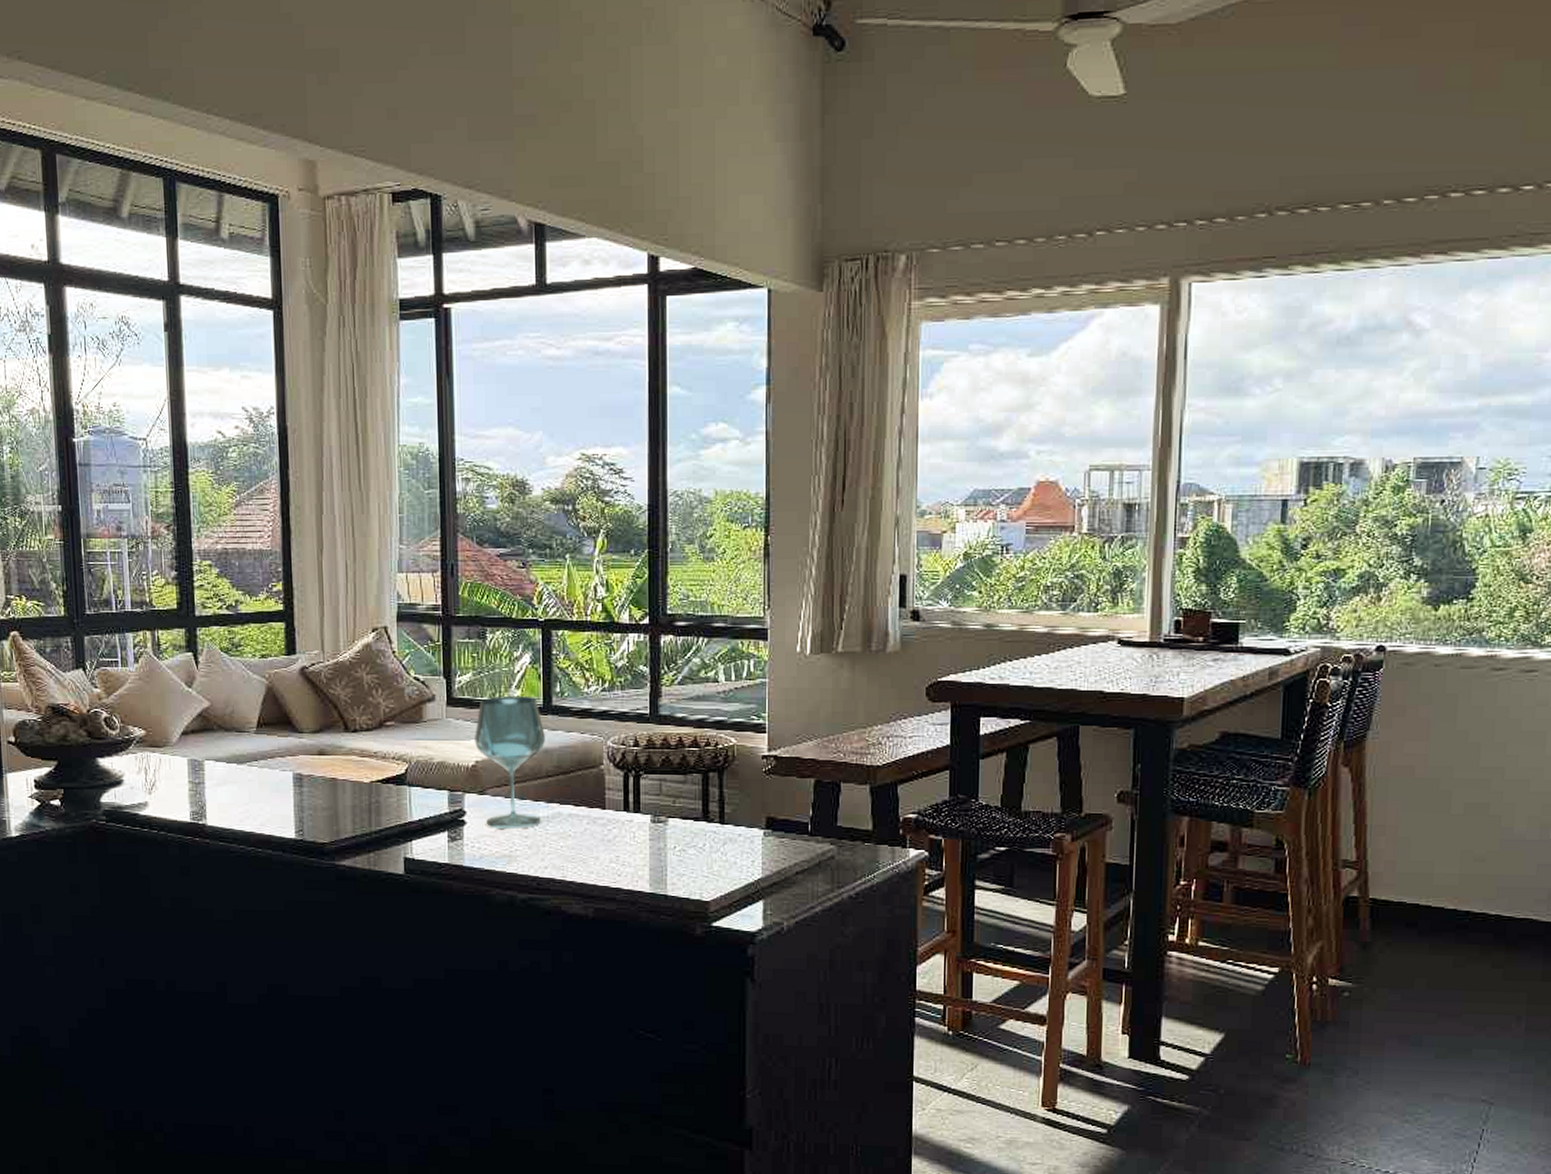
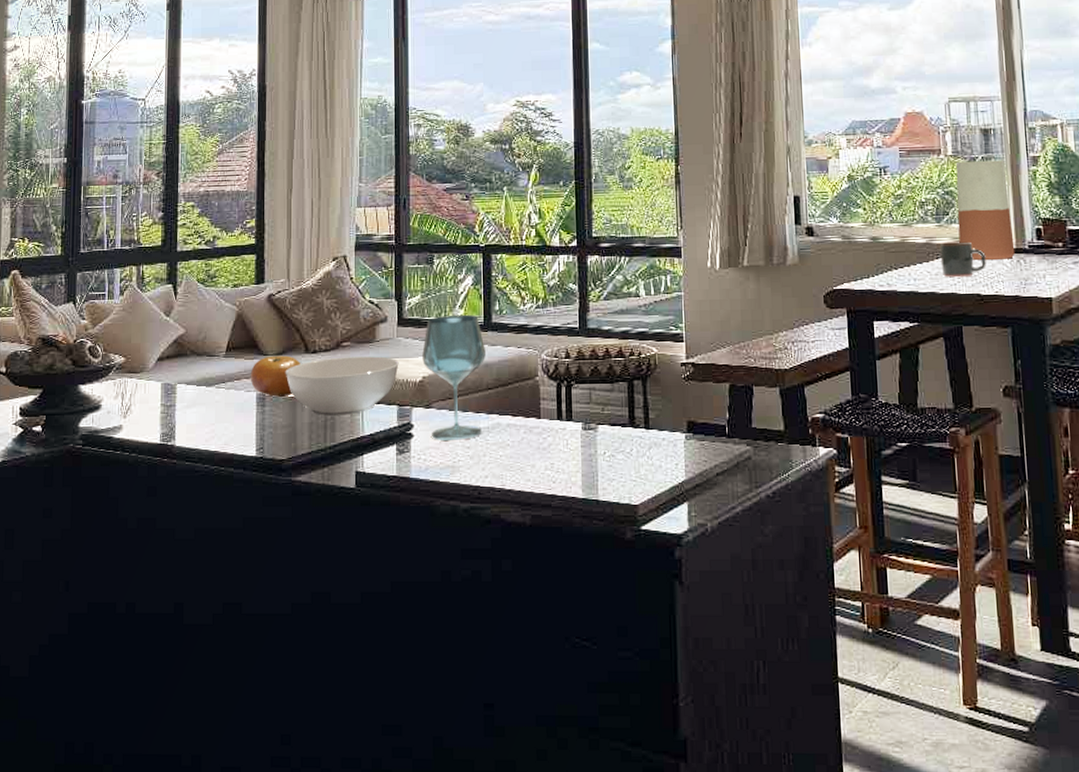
fruit: none [285,733,340,777] -> present [250,355,301,397]
bowl: none [323,737,449,799] -> present [285,356,399,416]
mug: none [1062,632,1114,673] -> present [940,241,986,278]
vase: none [1085,540,1149,653] -> present [955,160,1015,260]

